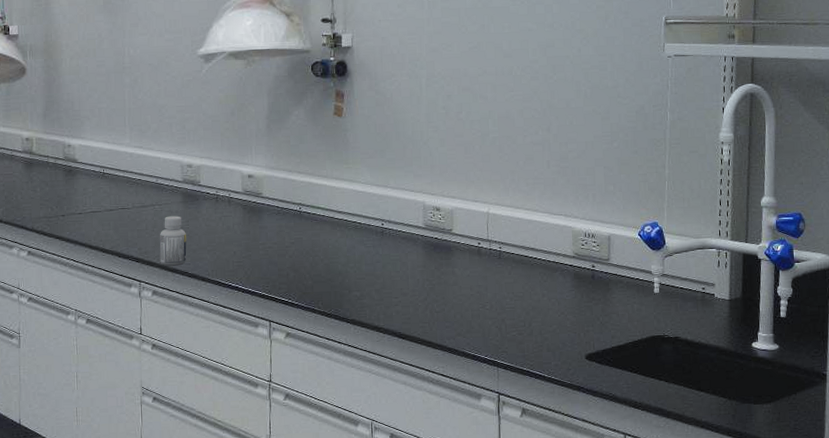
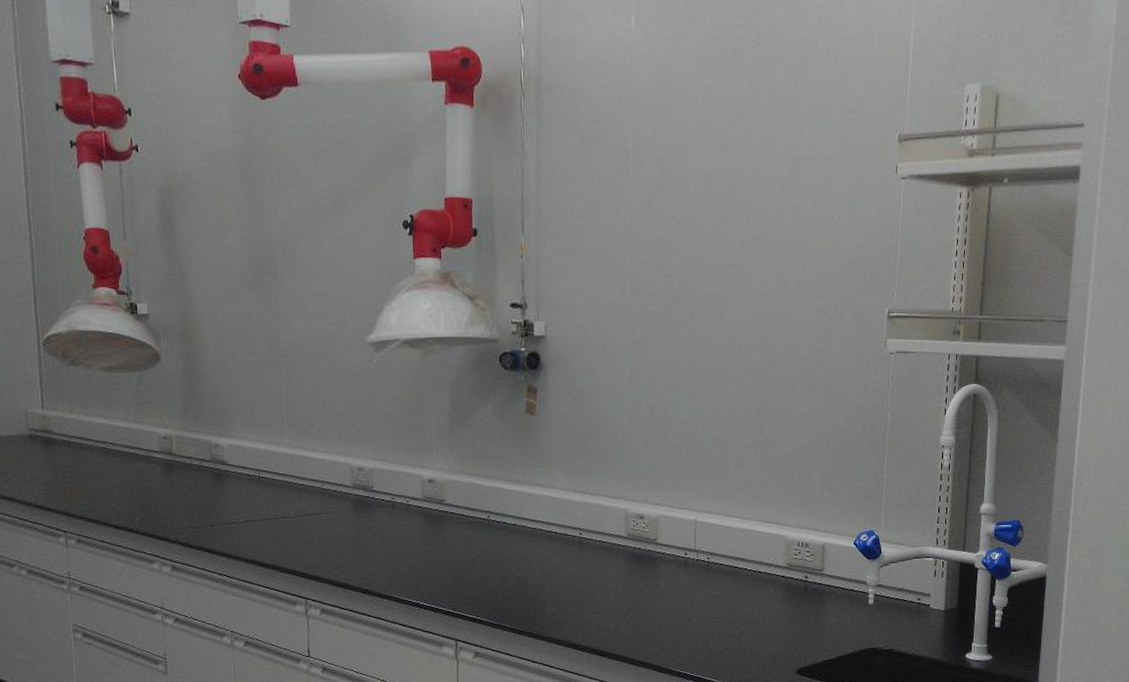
medicine bottle: present [159,216,187,266] -> none [327,525,360,582]

